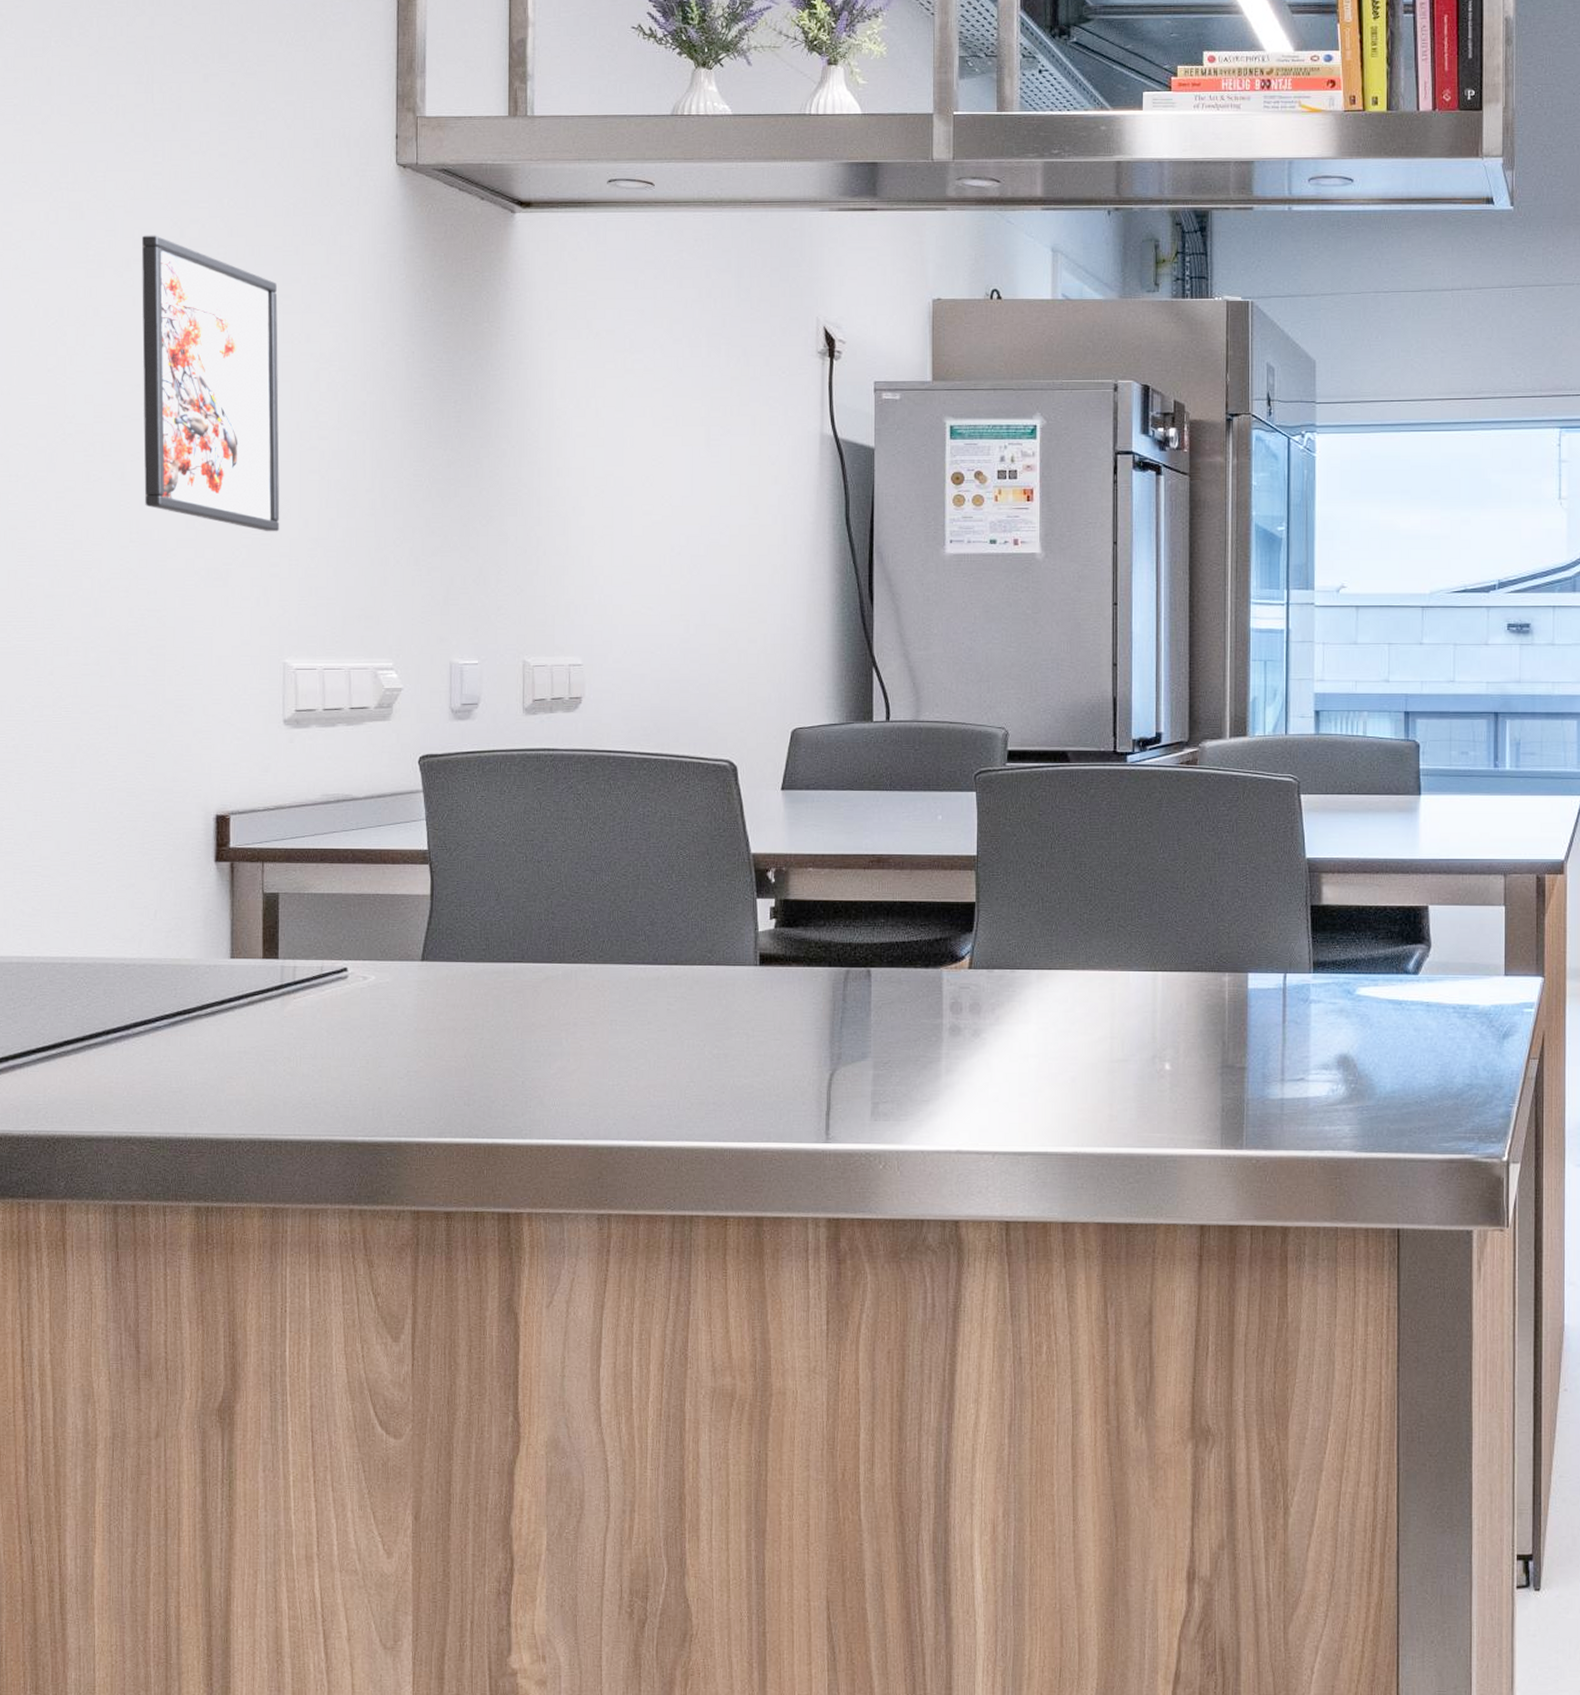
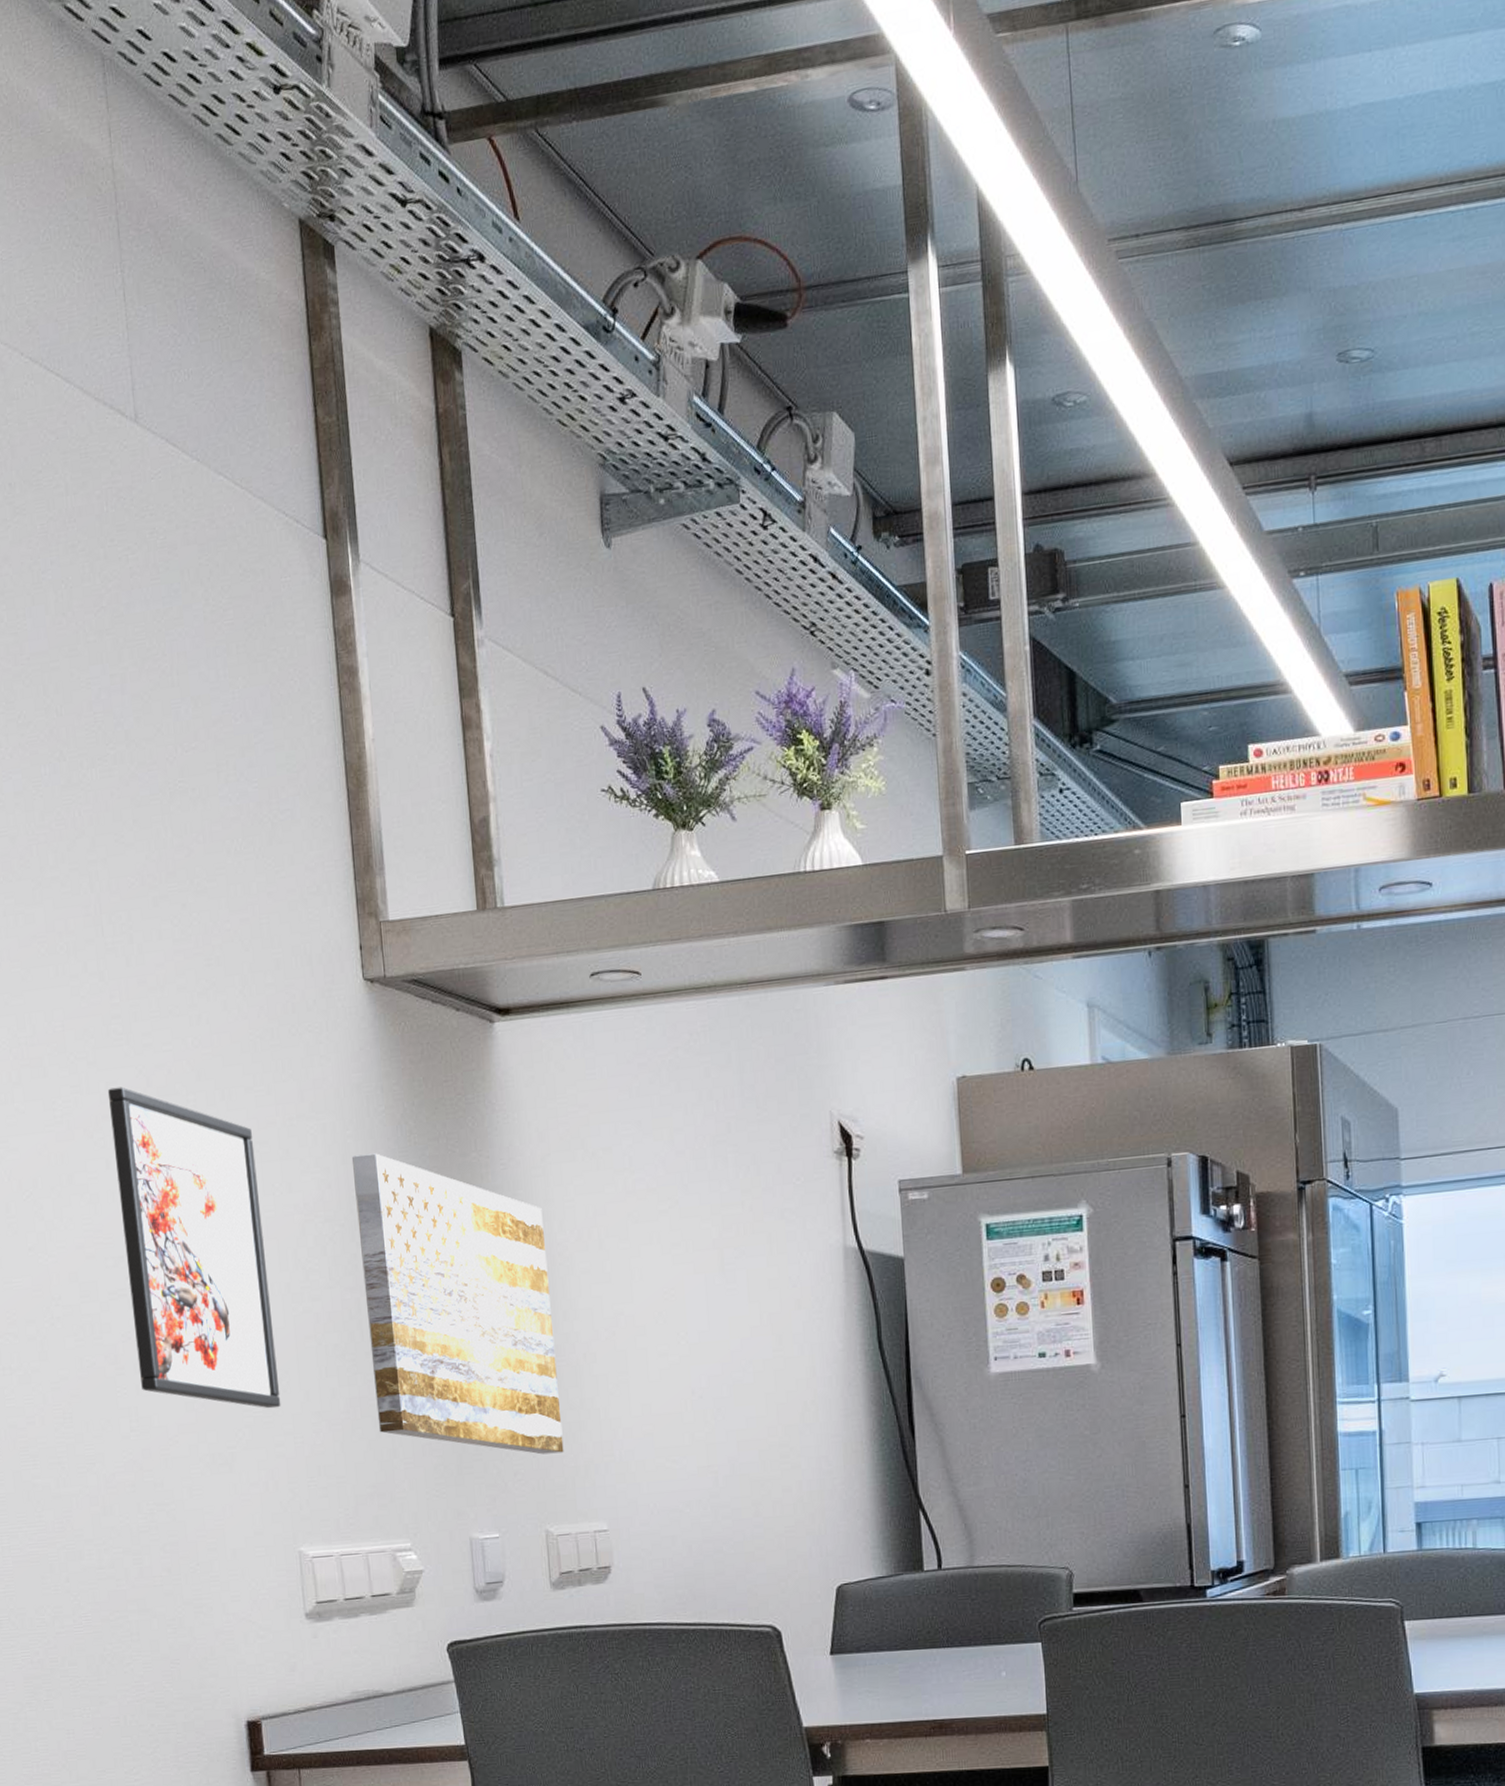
wall art: none [370,315,547,593] -> present [351,1153,564,1455]

